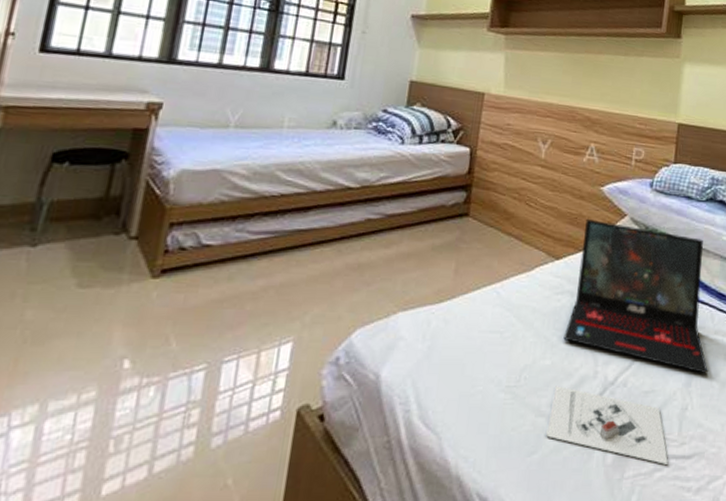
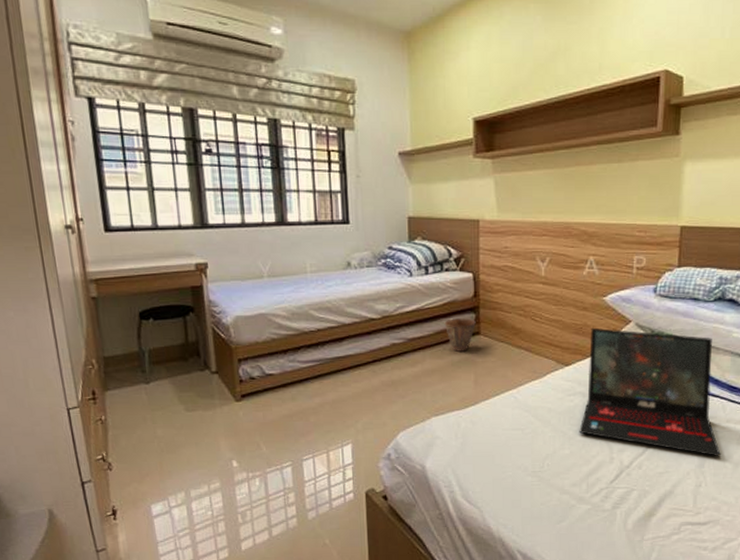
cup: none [430,194,466,235] -> present [444,317,476,352]
architectural model: present [546,386,668,464] -> none [571,470,684,529]

